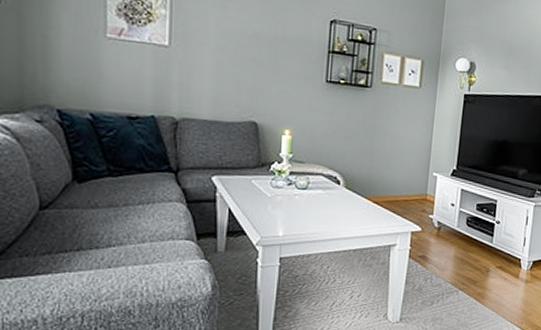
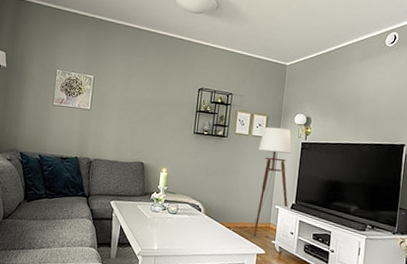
floor lamp: none [379,74,453,212] -> present [231,126,292,237]

